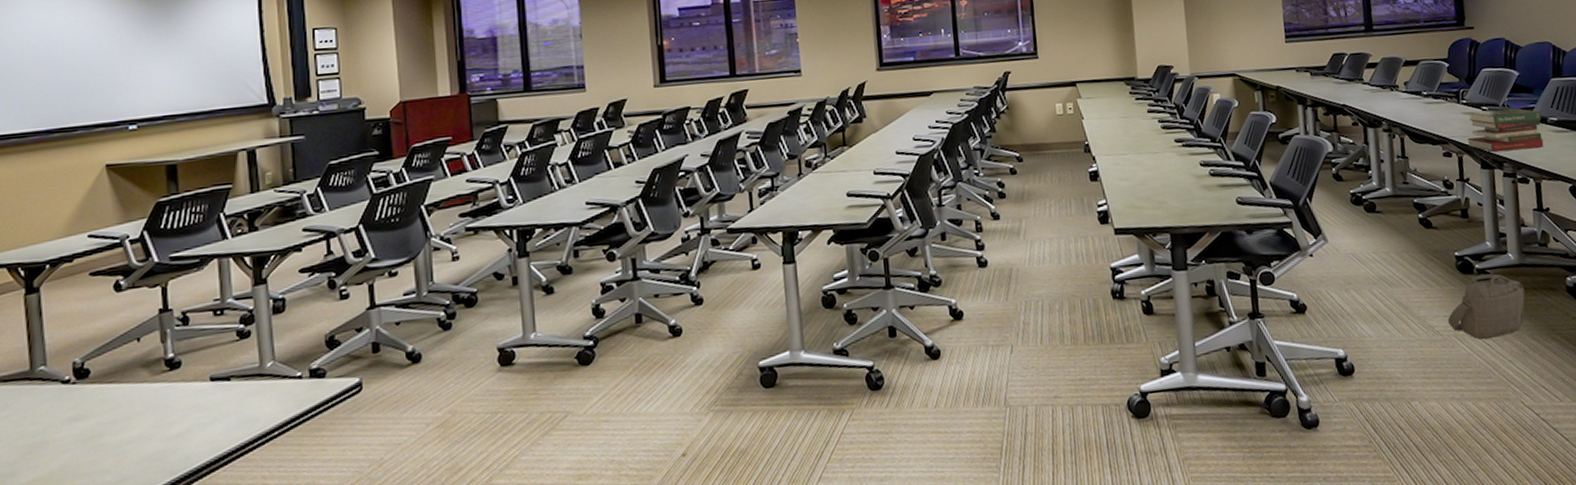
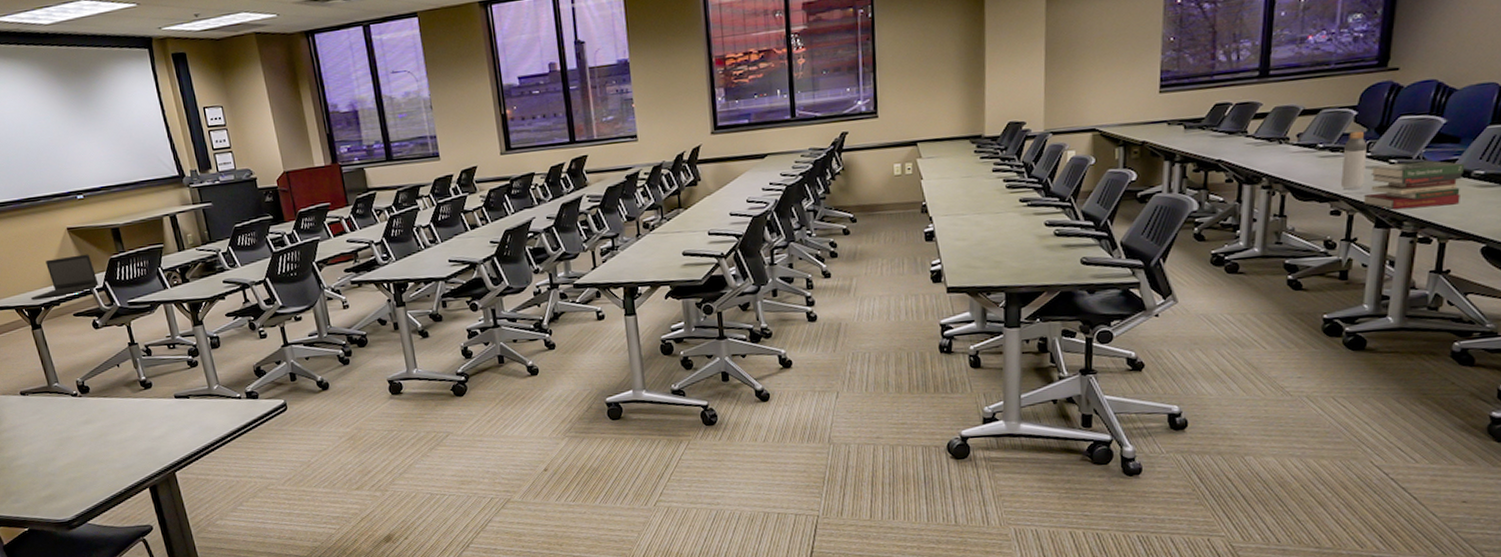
laptop: none [32,196,134,256] -> present [30,254,99,300]
bottle: none [1443,80,1466,134] -> present [1341,131,1367,191]
shoulder bag: present [1447,273,1525,339] -> none [1301,337,1400,401]

